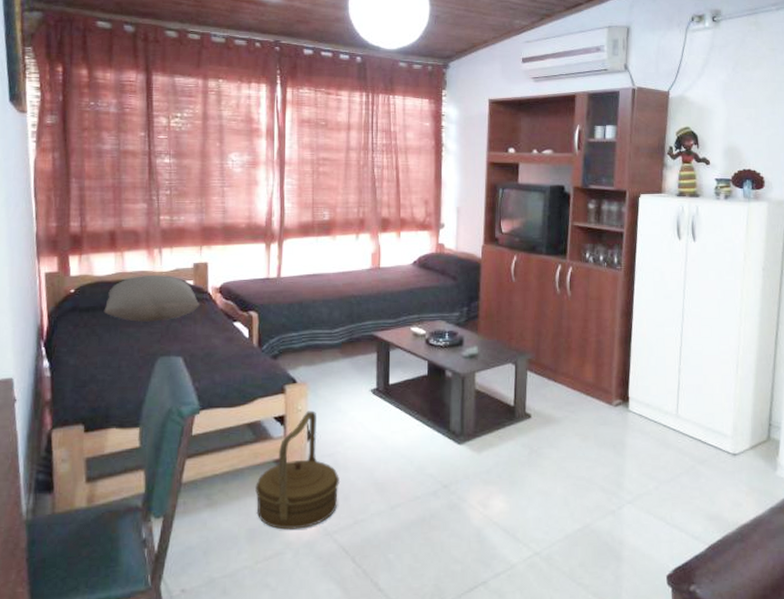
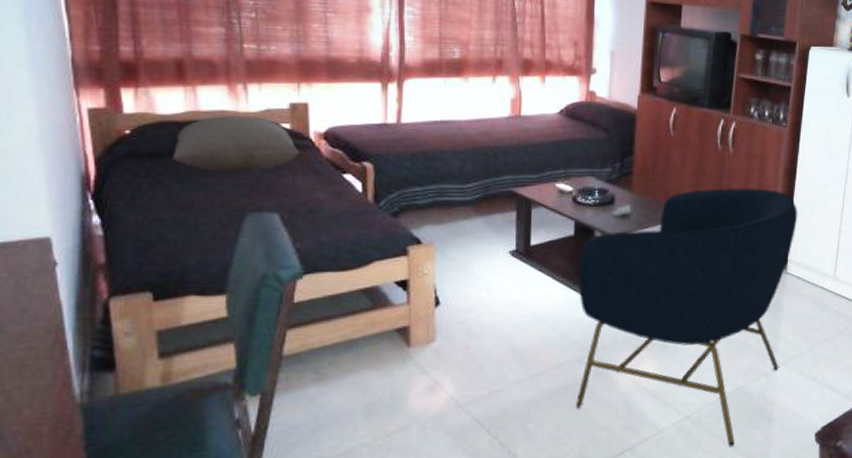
basket: present [255,410,340,530] -> none [374,274,473,403]
armchair: none [432,329,637,586] -> present [576,188,798,447]

